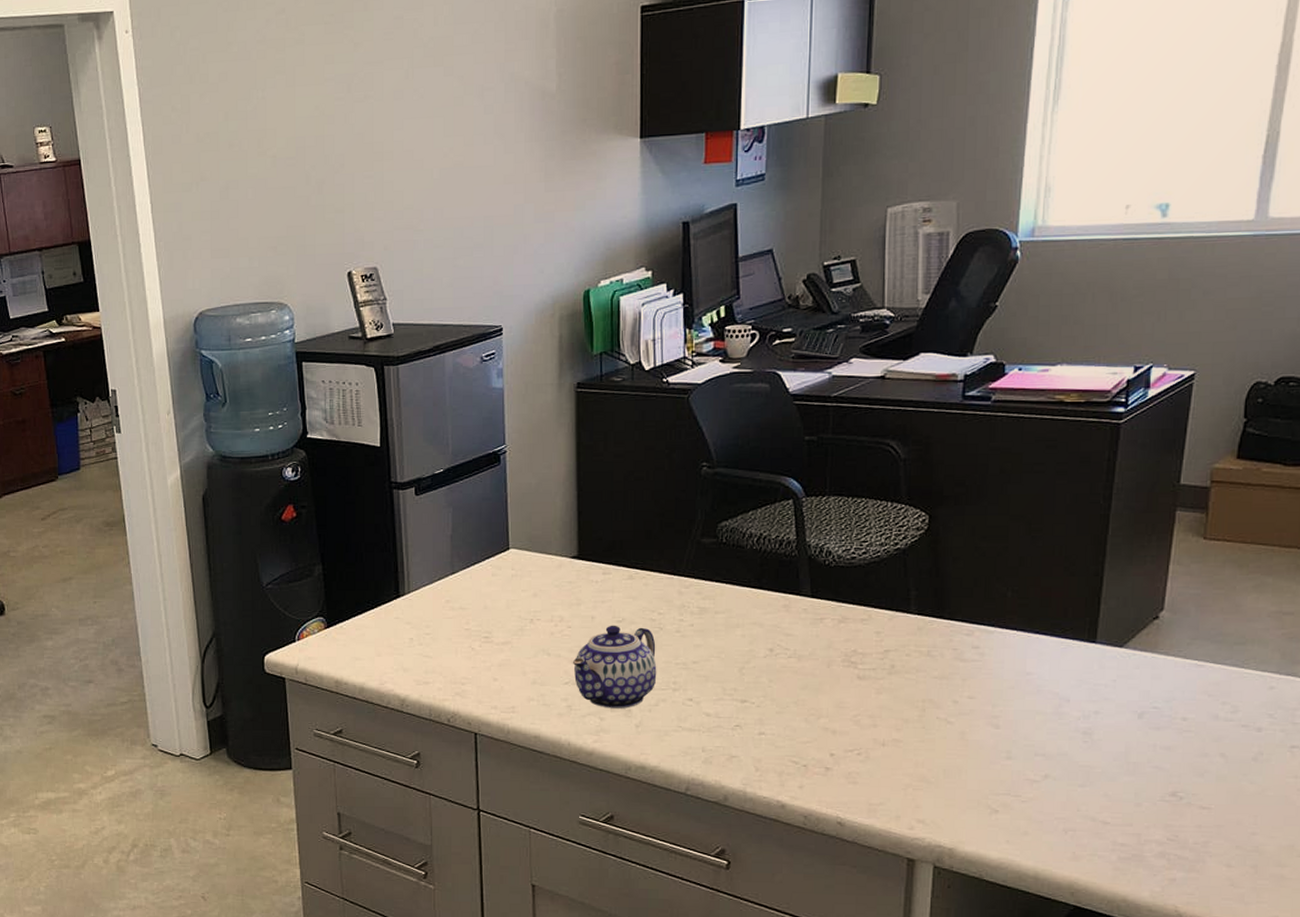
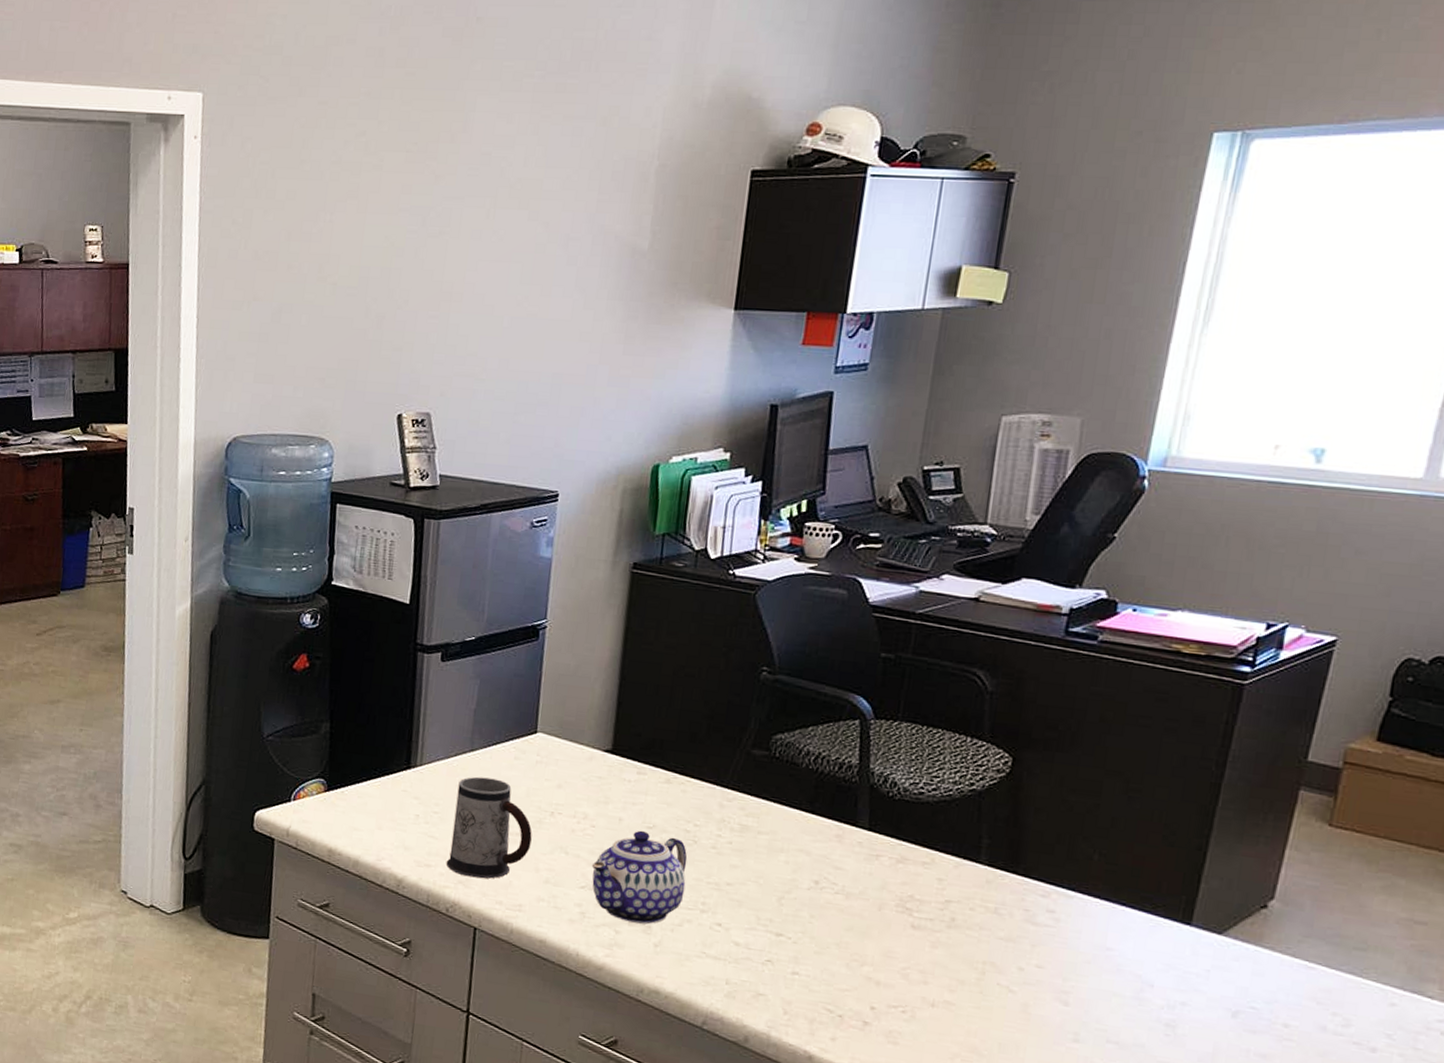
mug: none [442,596,516,688] -> present [446,776,532,879]

